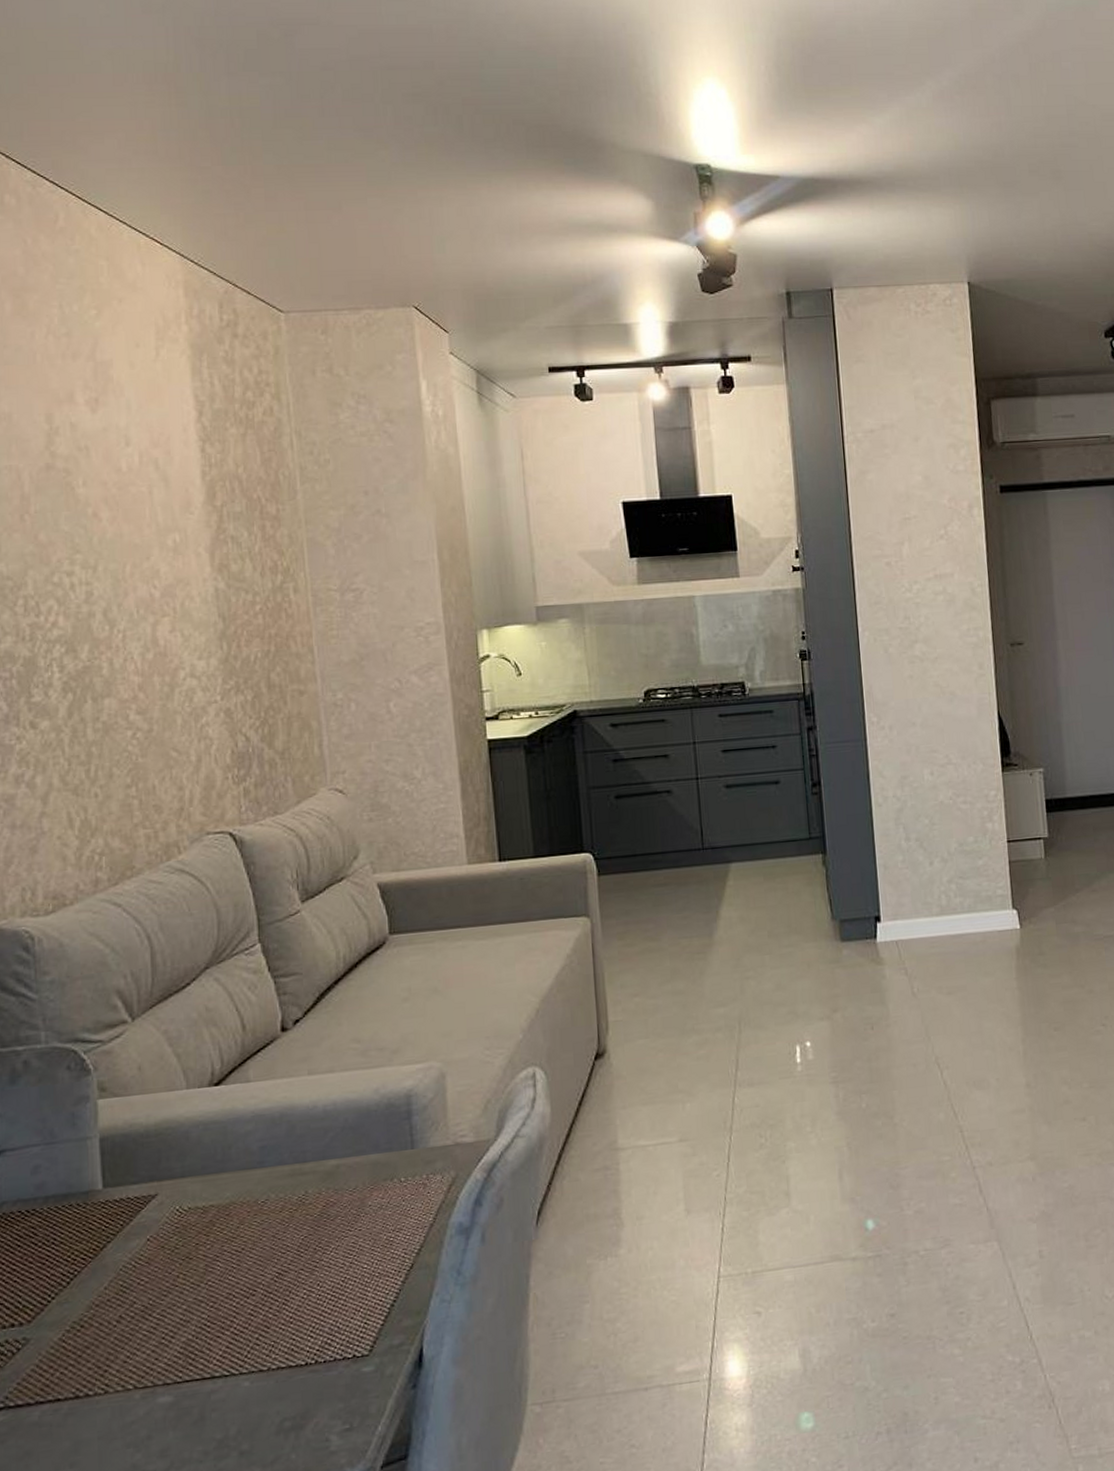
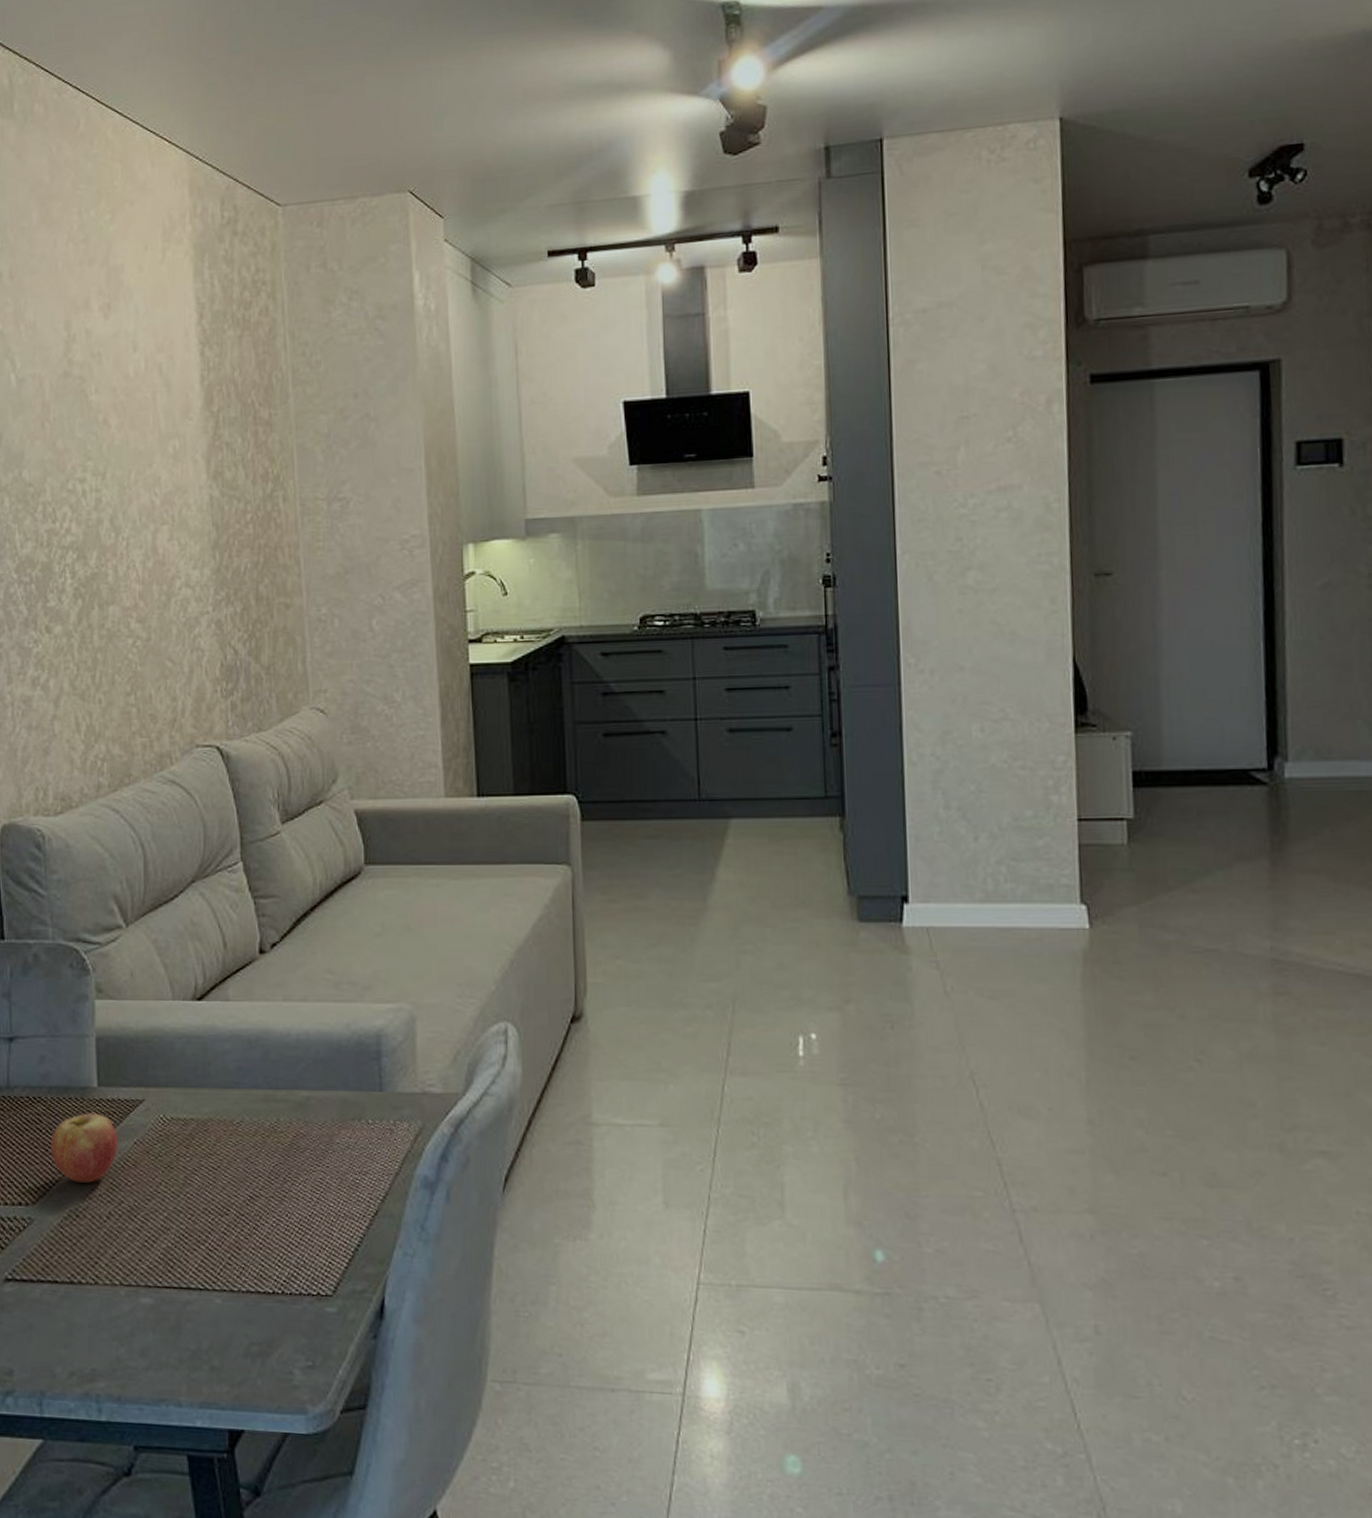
fruit: none [49,1216,129,1292] -> present [51,1113,119,1183]

